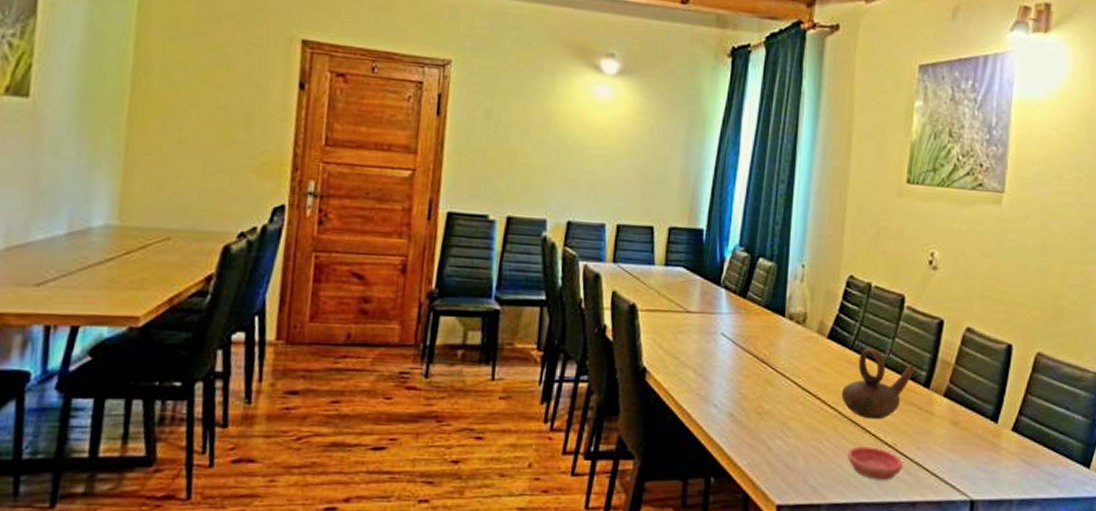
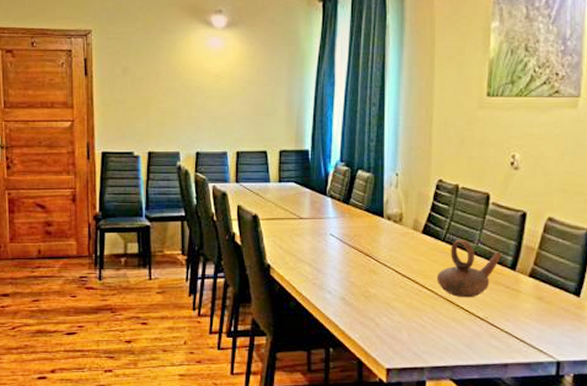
saucer: present [847,446,903,481] -> none [445,320,494,347]

